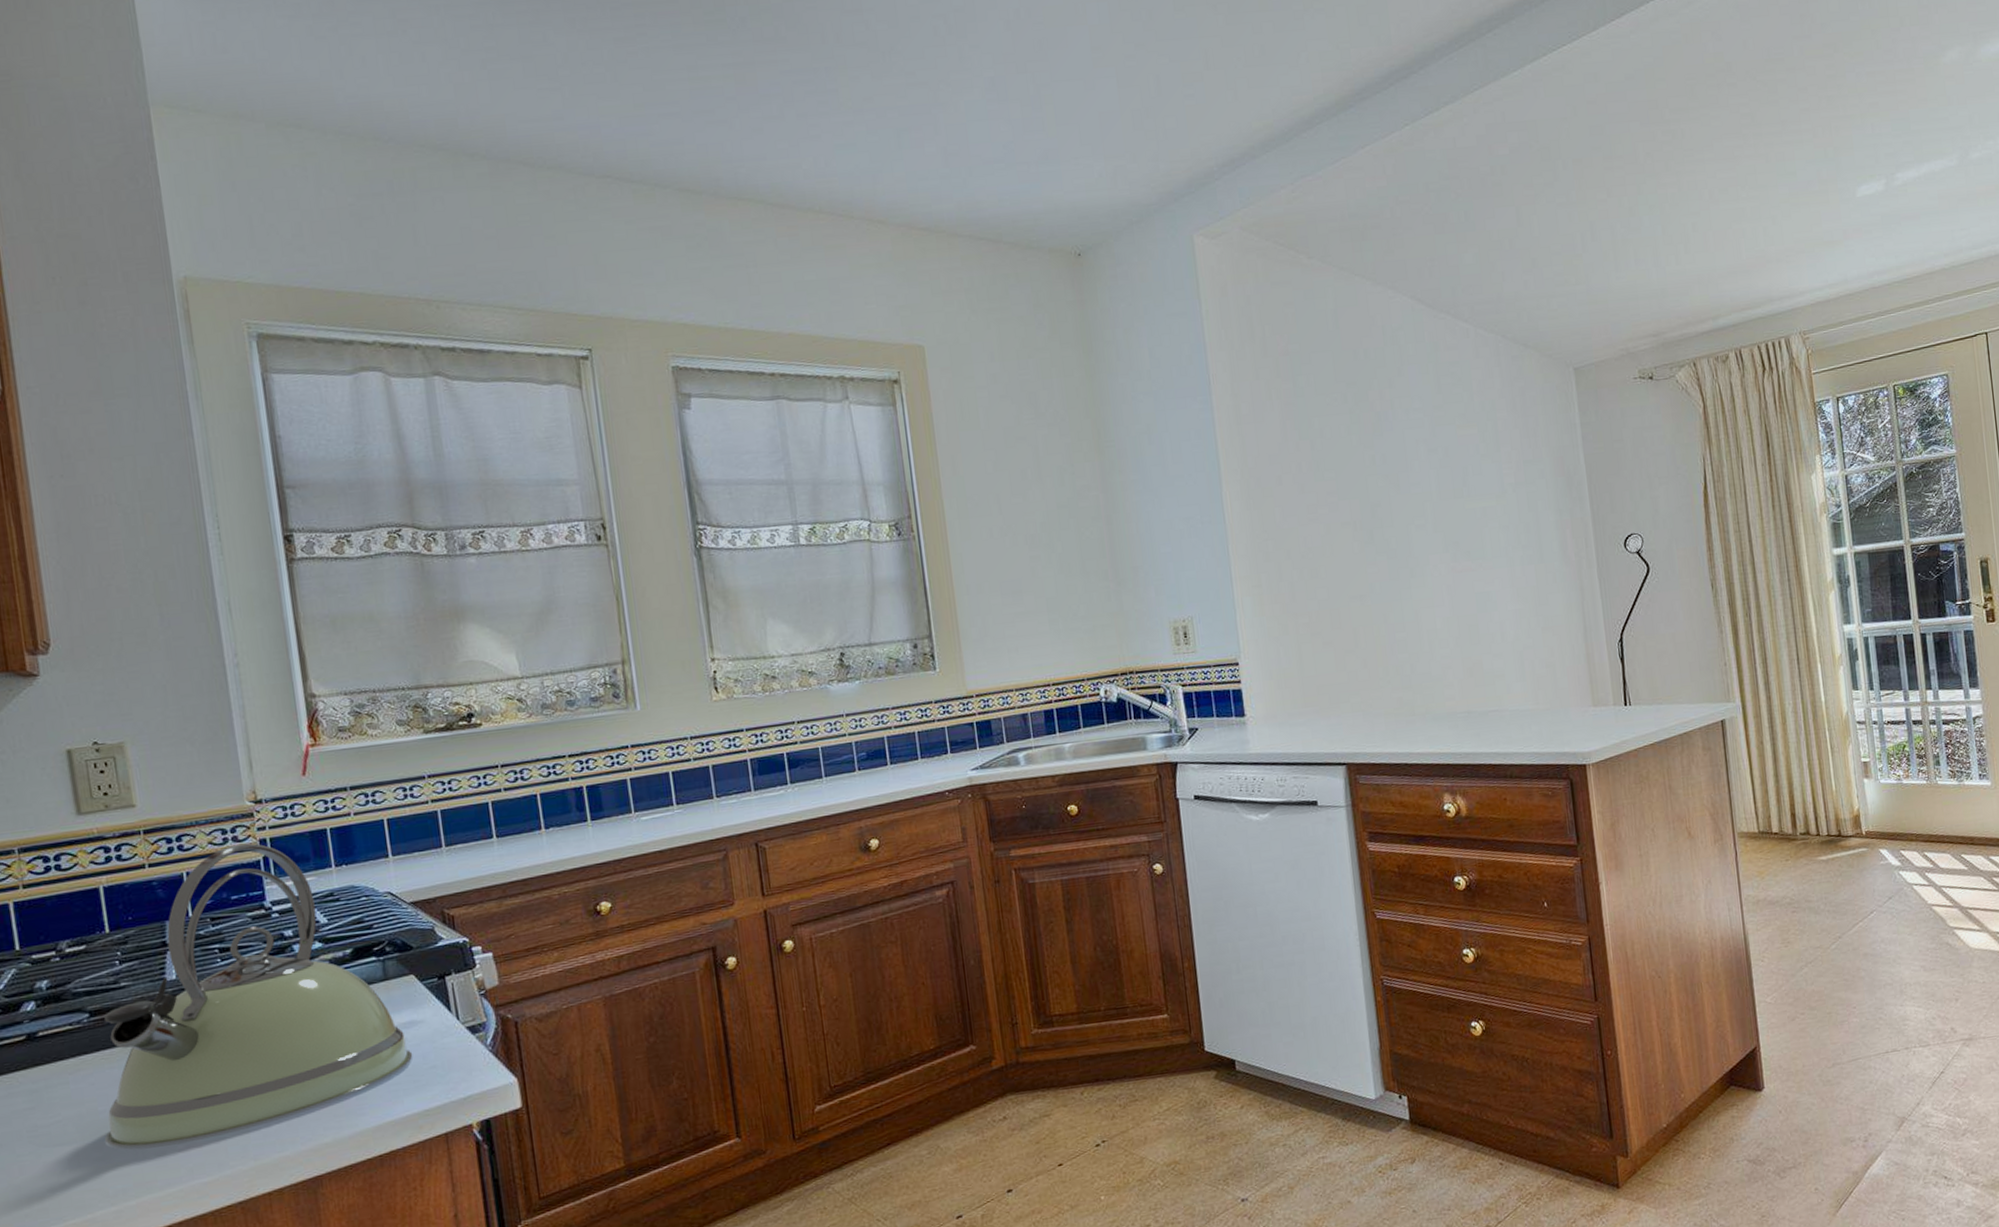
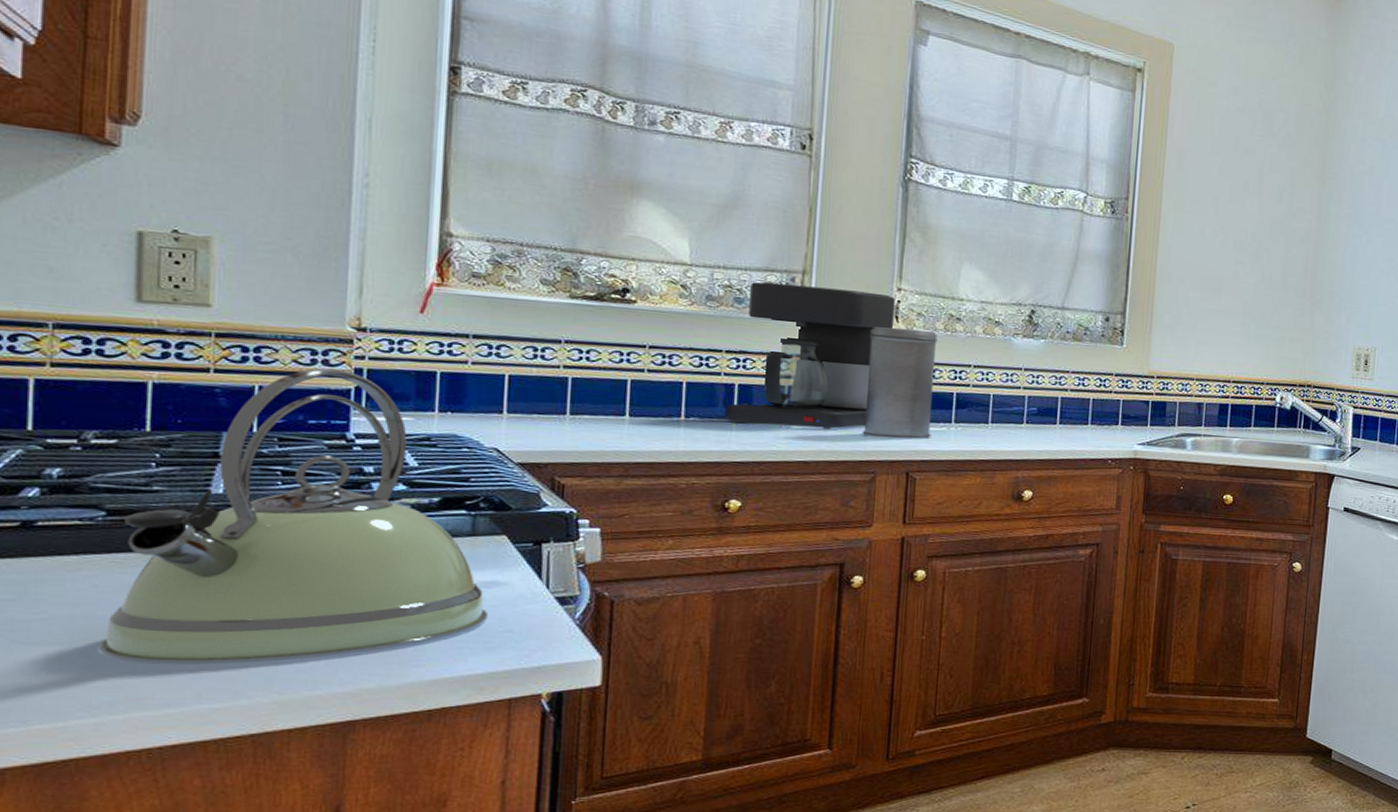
coffee maker: none [578,667,715,825] -> present [724,282,896,430]
canister: none [694,695,772,814] -> present [862,326,939,439]

